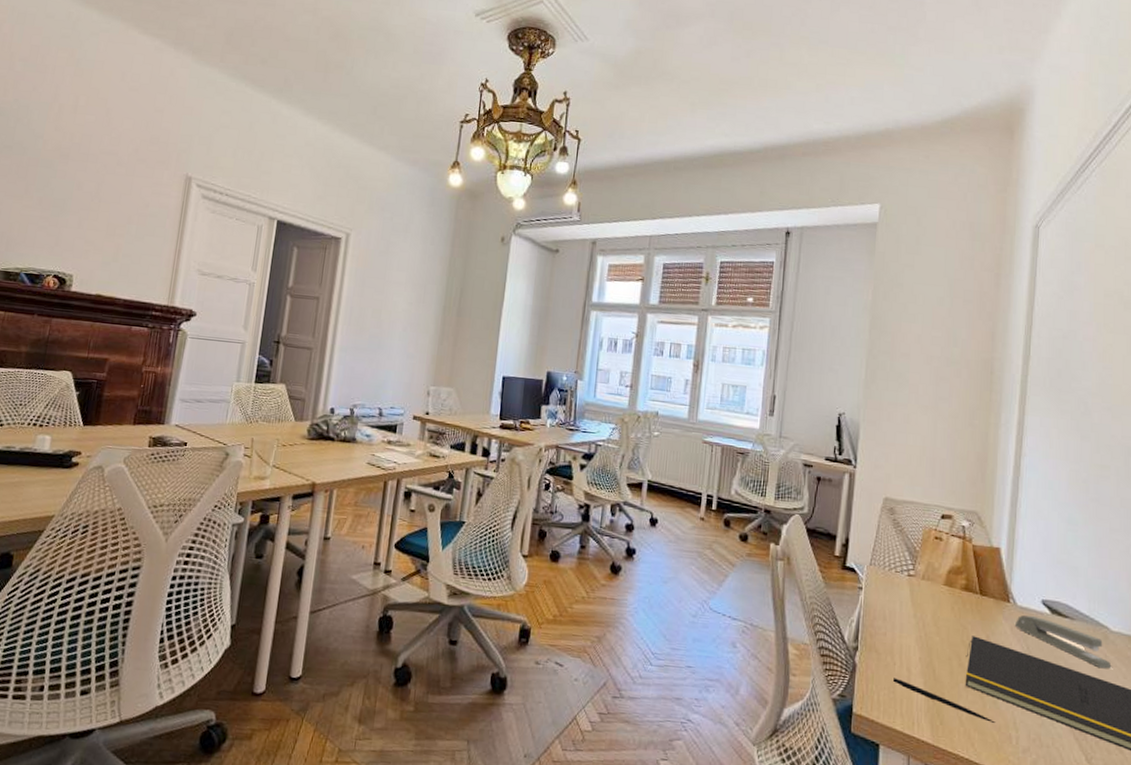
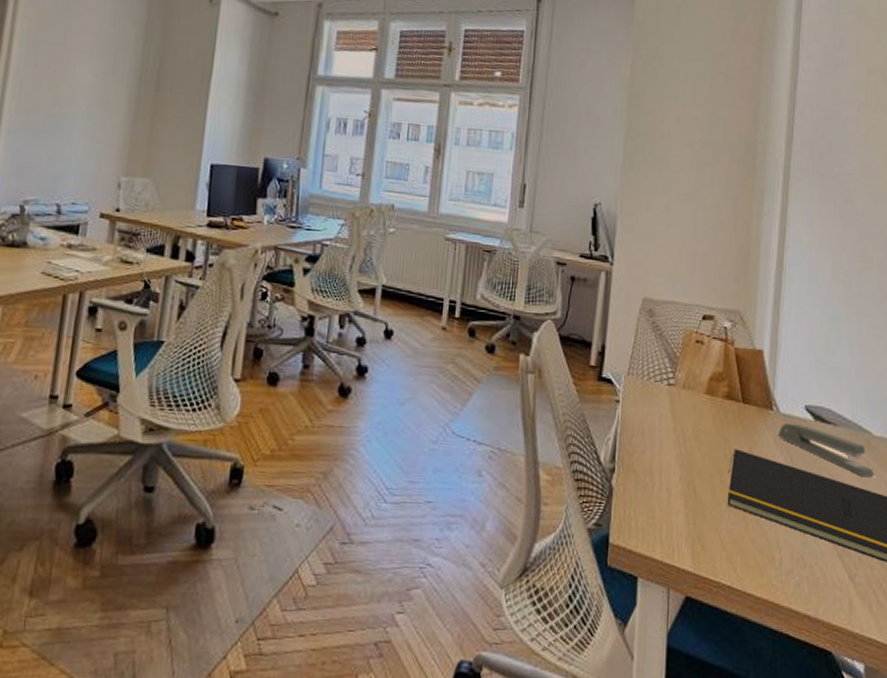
pen: present [893,677,996,724] -> none [652,500,759,546]

